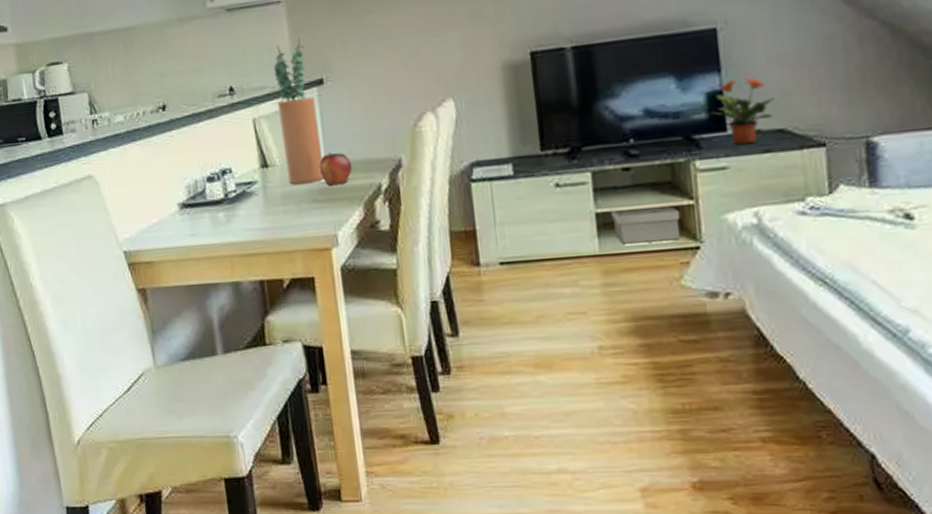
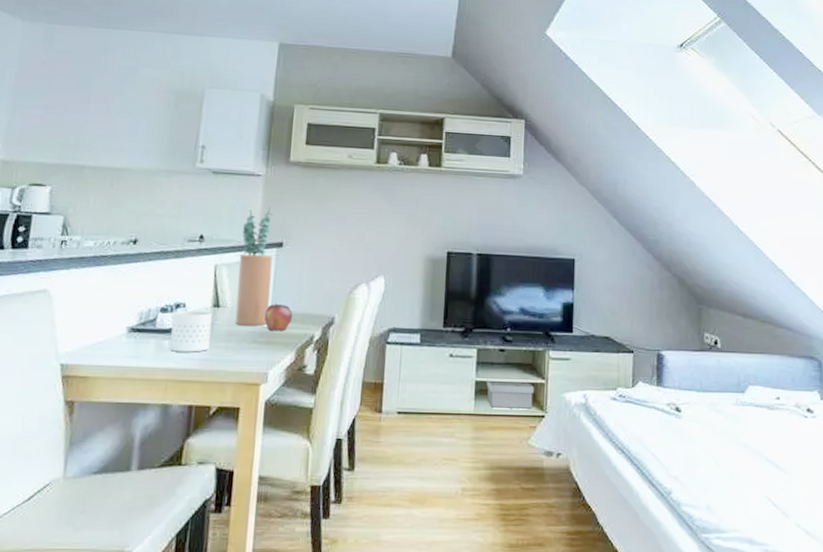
mug: none [220,173,268,224] -> present [170,310,212,353]
potted plant: present [711,76,776,145] -> none [564,296,606,344]

